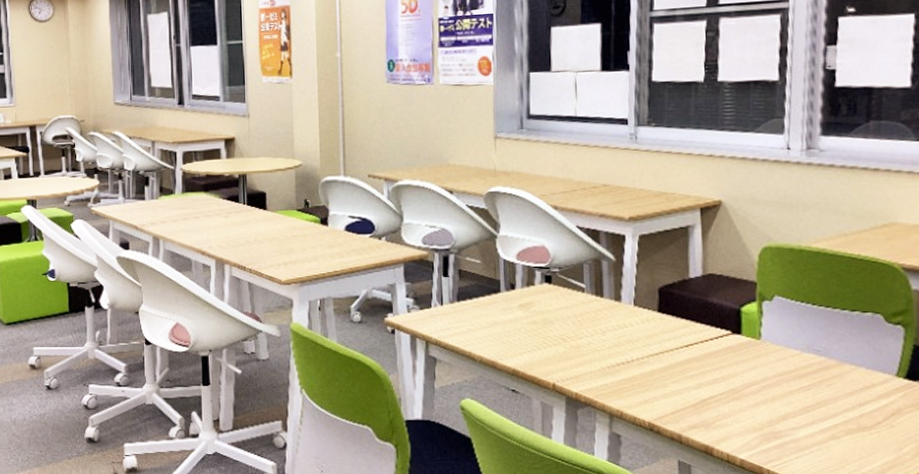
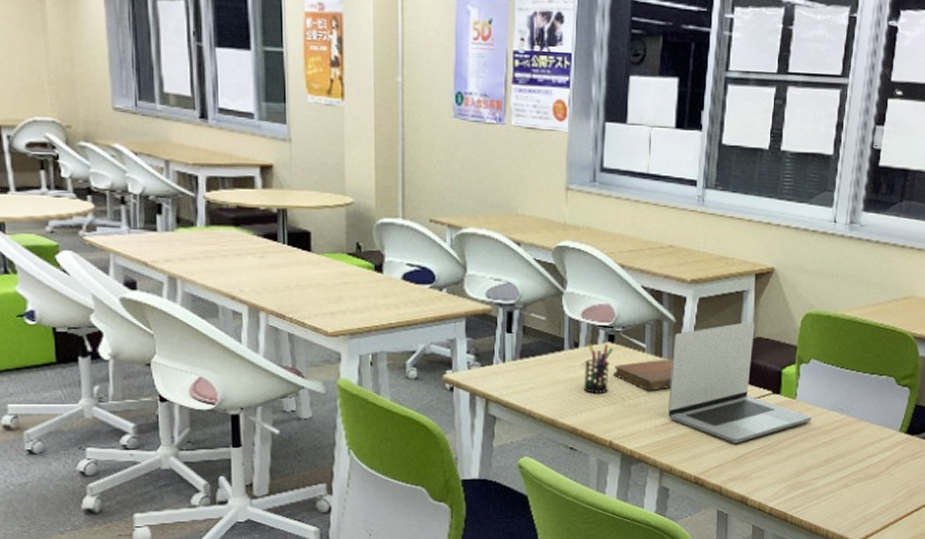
pen holder: none [522,284,552,335] -> present [583,343,614,394]
notebook: none [552,298,616,332] -> present [613,359,673,391]
laptop: none [613,257,782,388] -> present [668,321,812,443]

